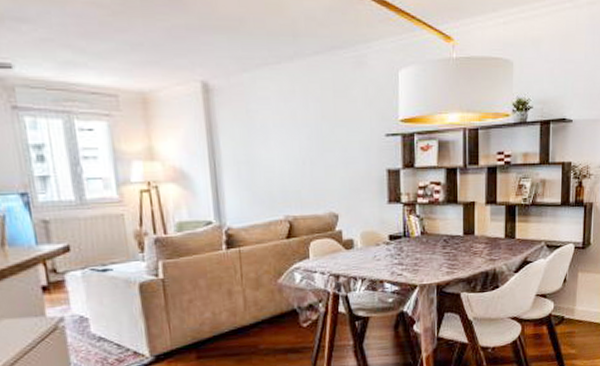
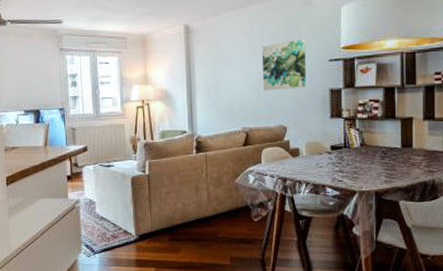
wall art: none [305,108,361,171] -> present [261,39,307,91]

